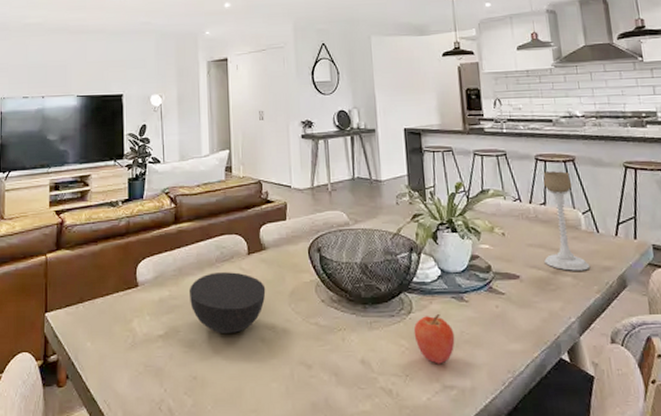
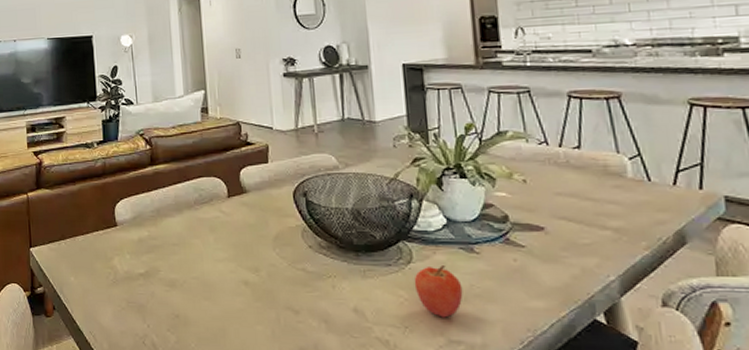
bowl: present [188,272,266,335] -> none [167,215,248,276]
candle holder: present [543,171,591,271] -> none [577,110,638,224]

